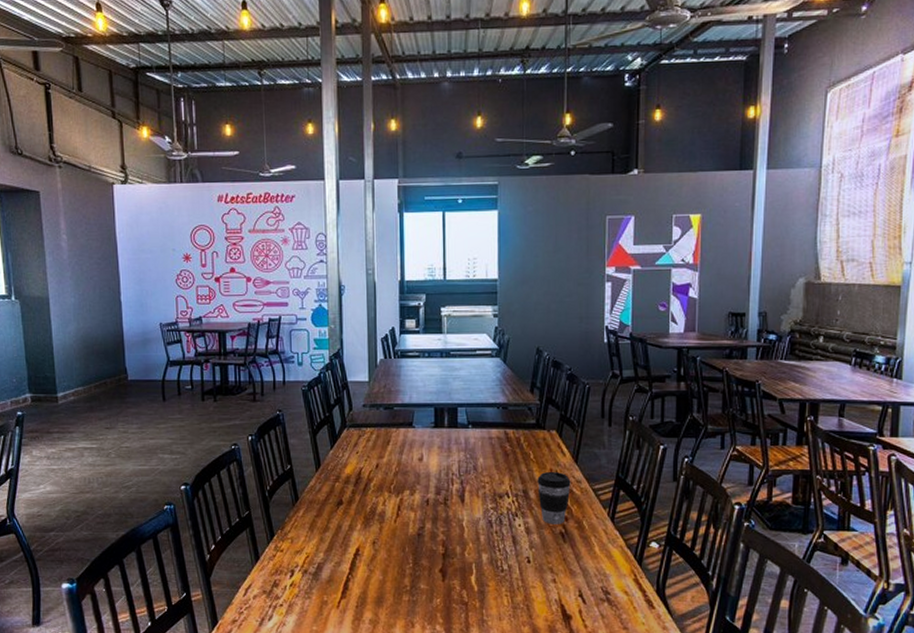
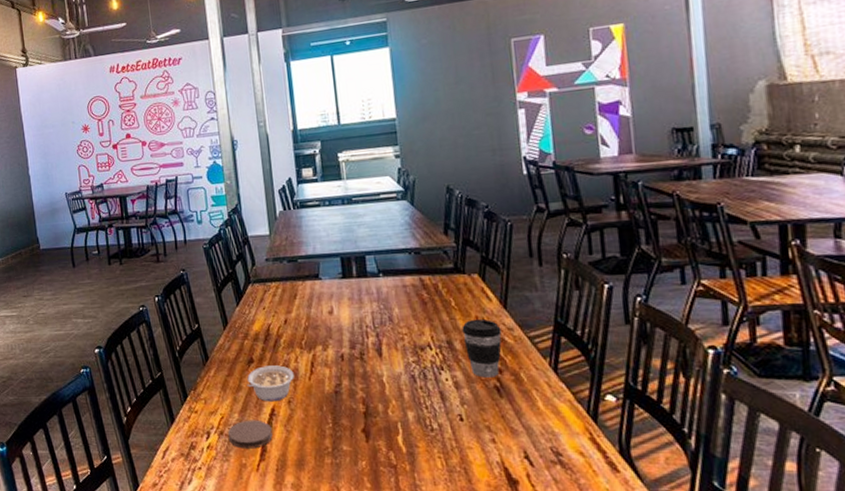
coaster: none [312,559,355,587] -> present [228,419,273,449]
legume: none [334,508,381,542] -> present [247,365,294,402]

